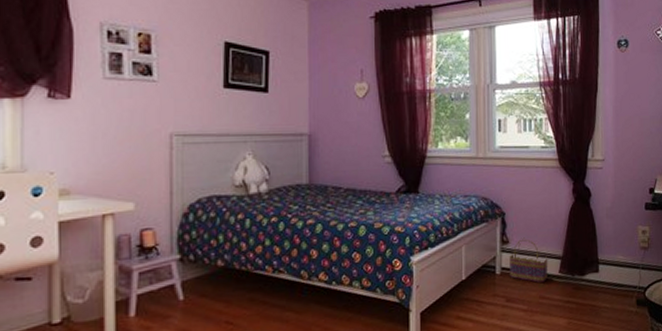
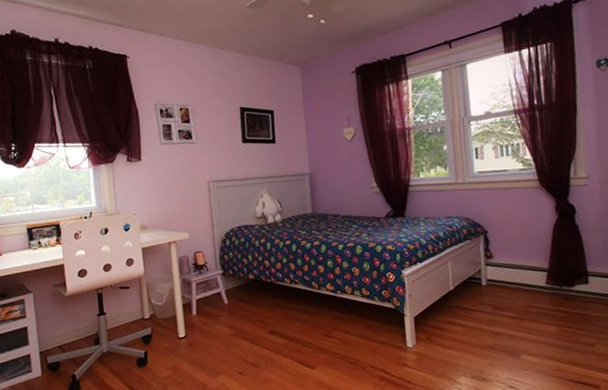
basket: present [509,237,548,283] -> none [494,252,534,293]

